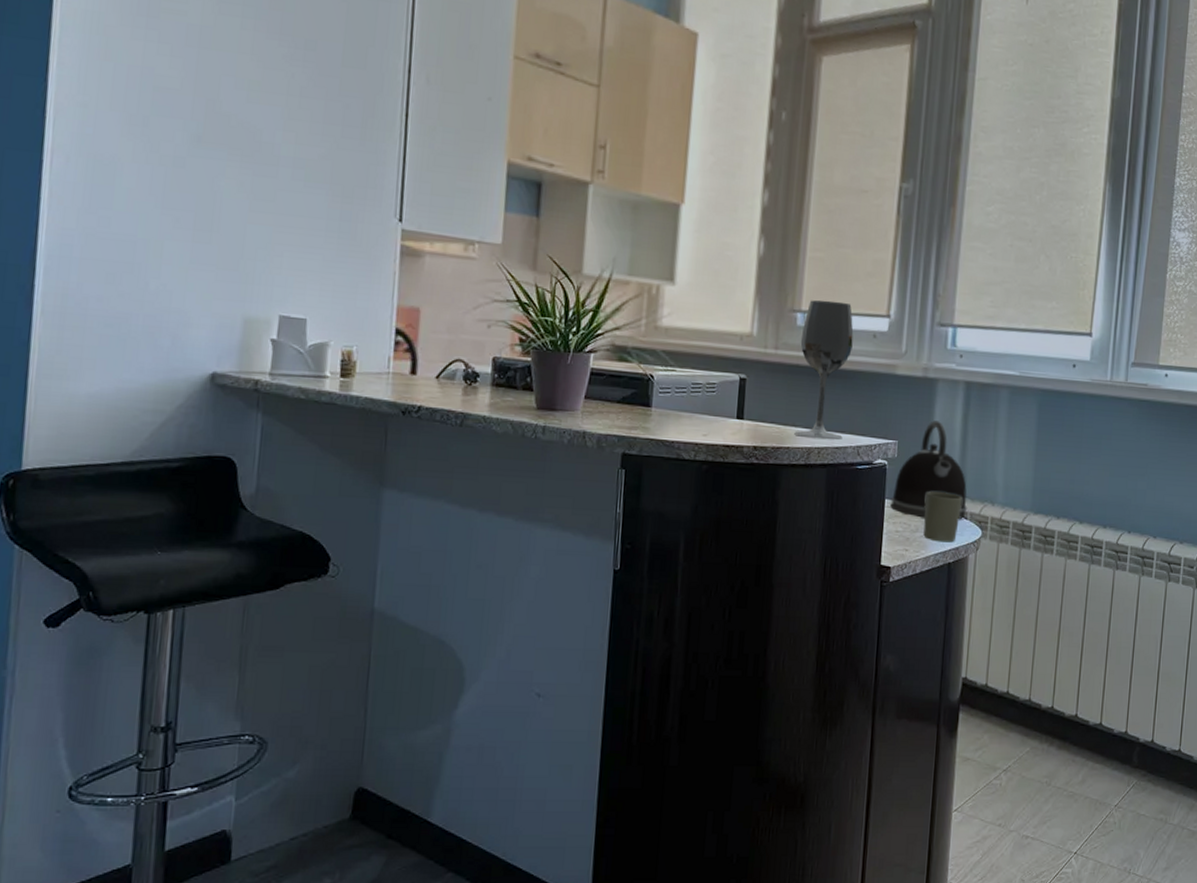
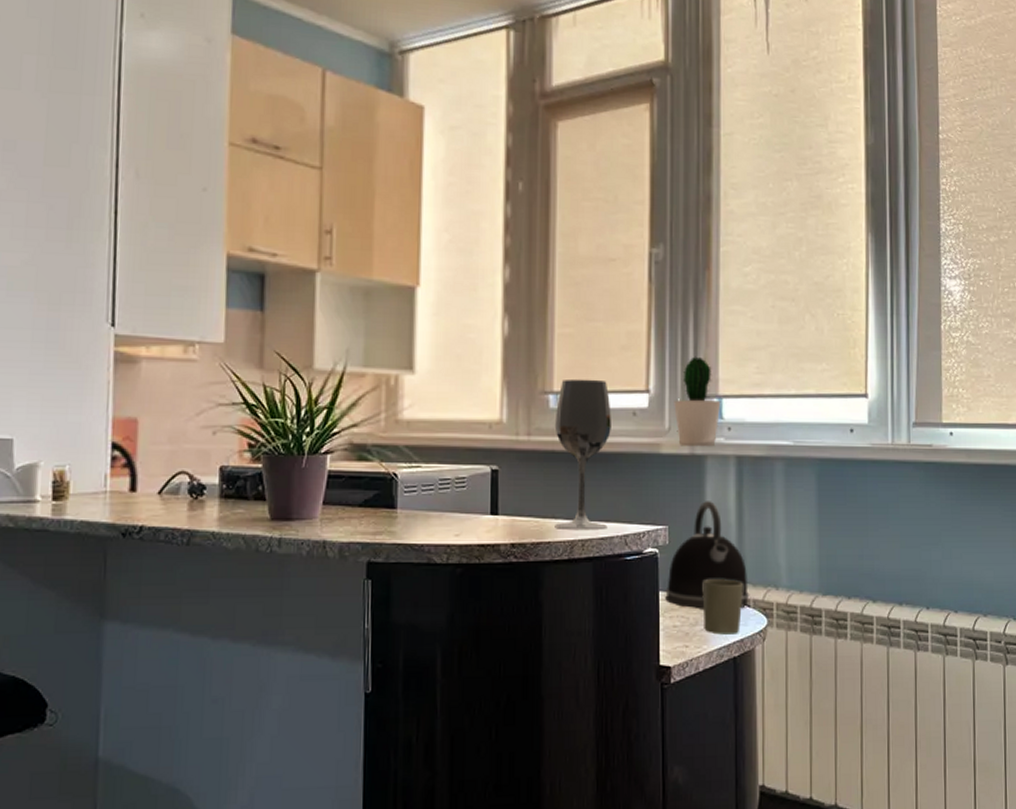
potted cactus: none [911,288,956,372] -> present [674,357,721,447]

